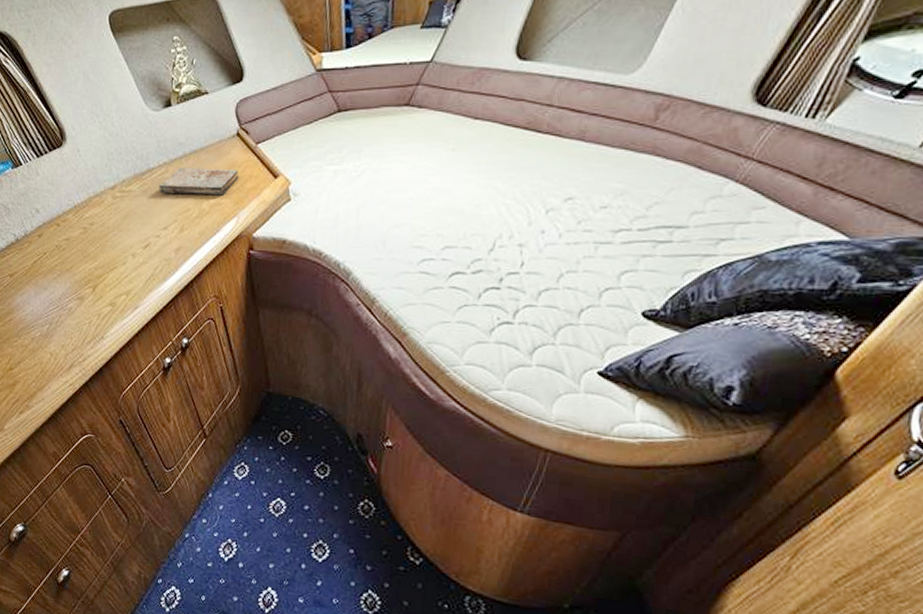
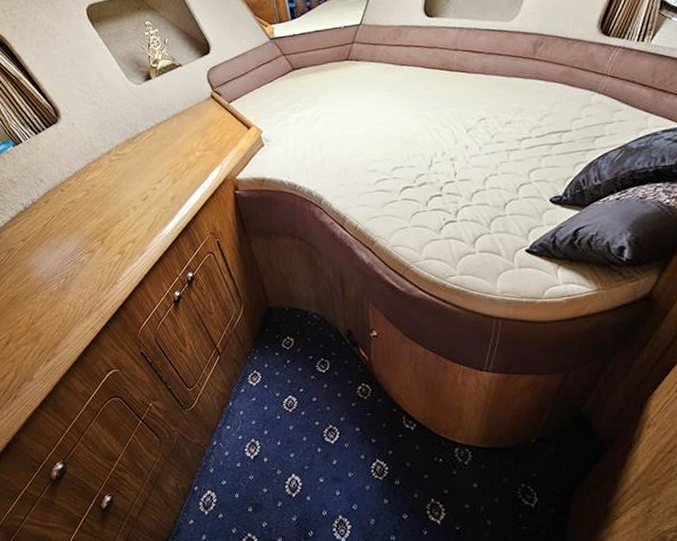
book: present [159,167,239,196] -> none [149,125,218,153]

